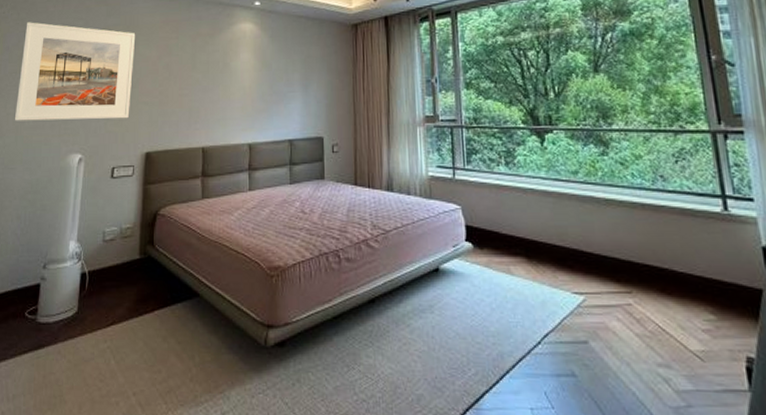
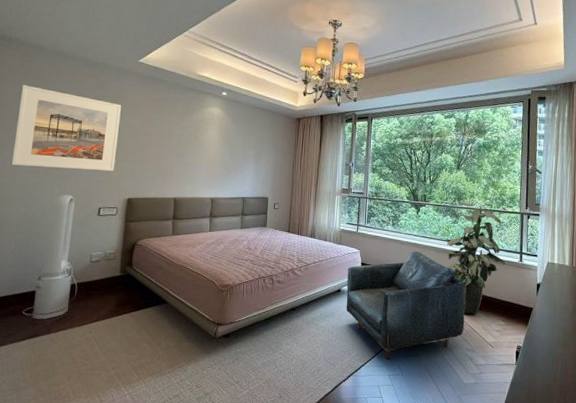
armchair: none [446,203,647,382] -> present [346,251,466,360]
indoor plant: none [592,121,700,303] -> present [445,202,506,314]

